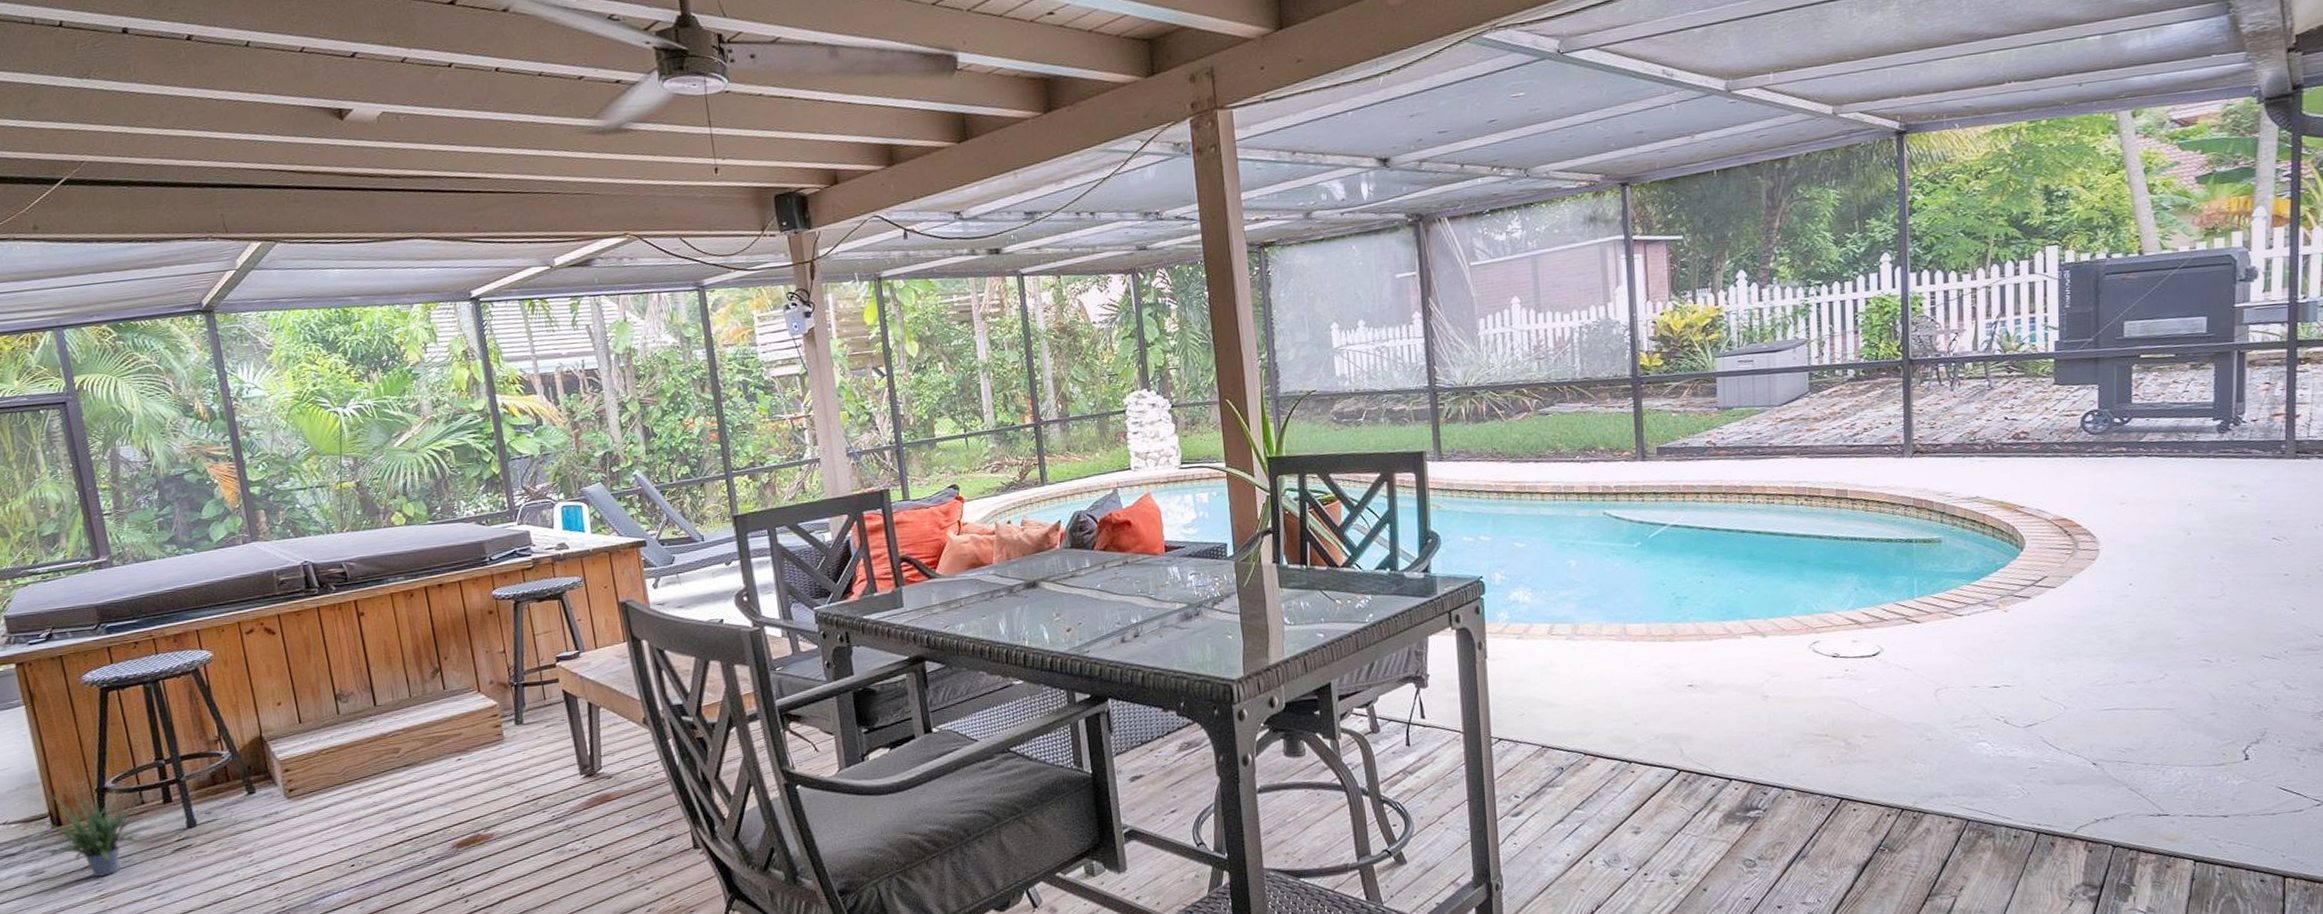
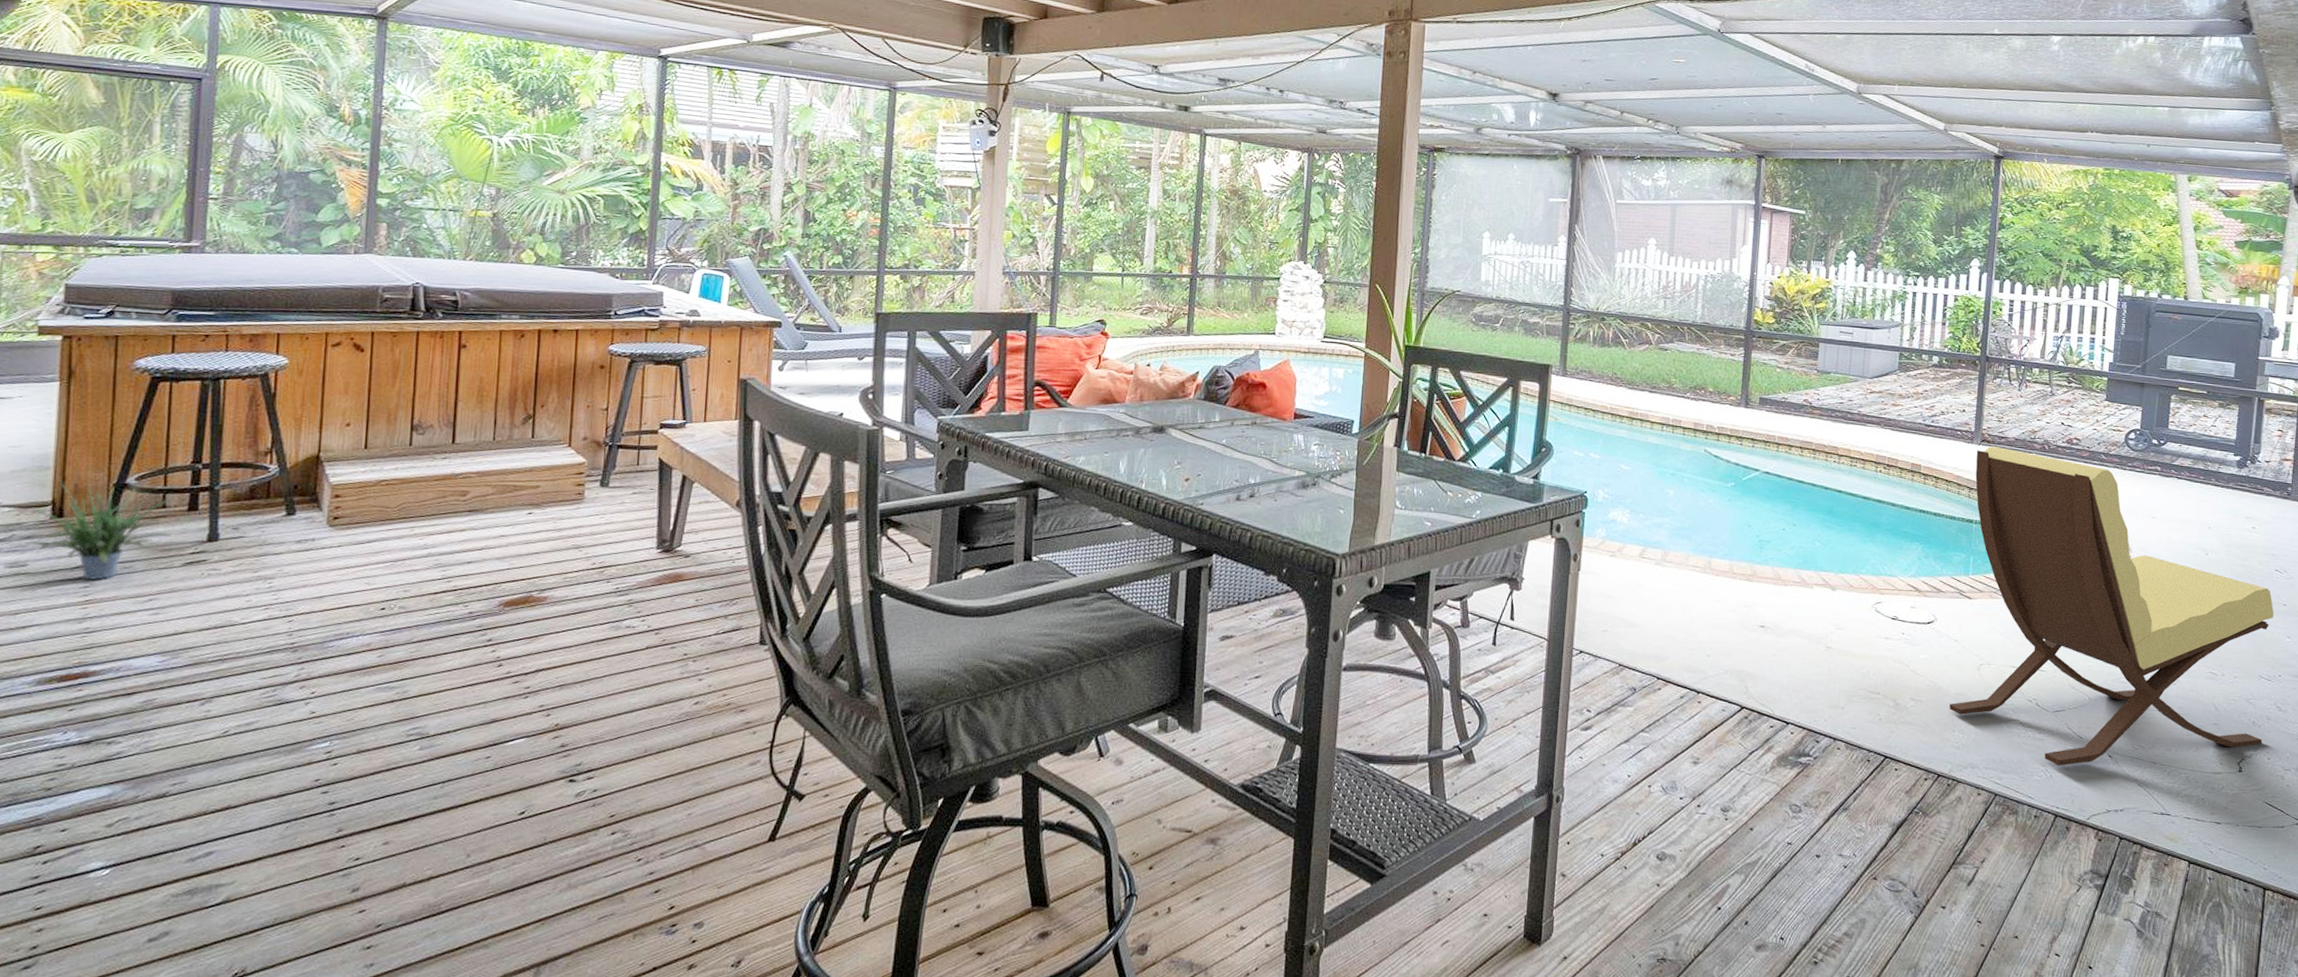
lounge chair: none [1907,455,2275,782] -> present [1949,446,2275,766]

